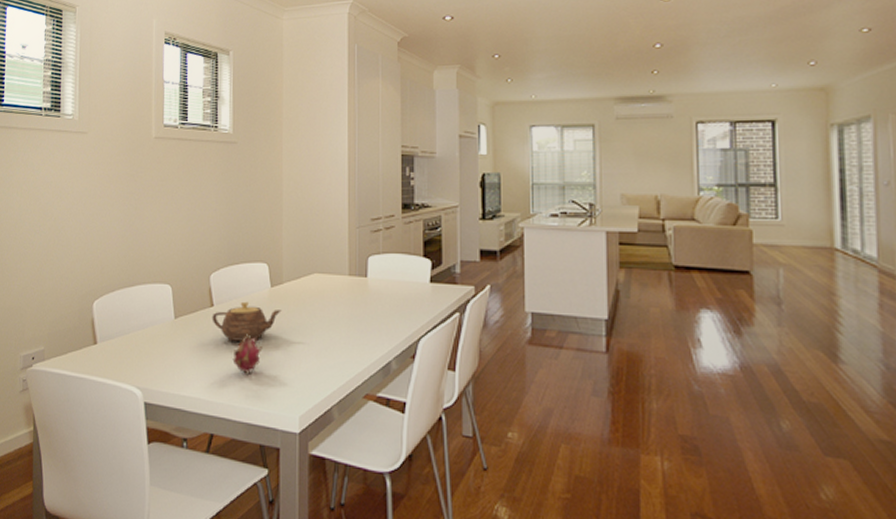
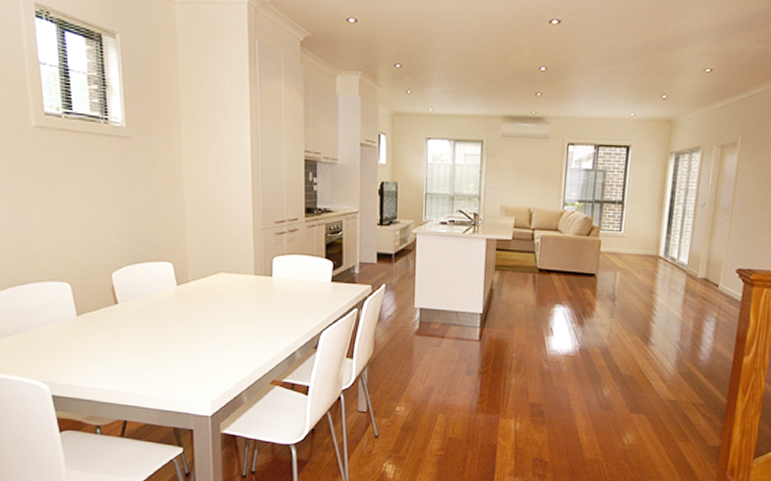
teapot: present [212,301,281,341] -> none [117,299,189,336]
fruit: present [232,332,263,373] -> none [141,328,172,365]

